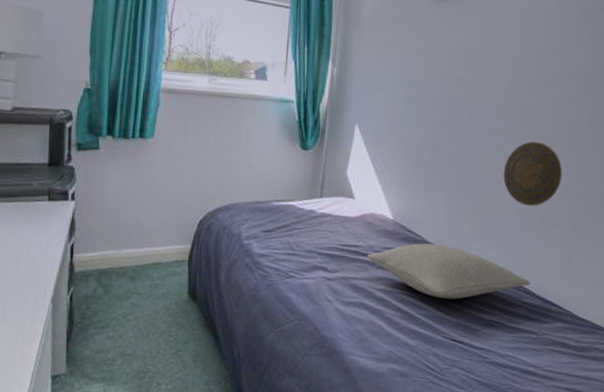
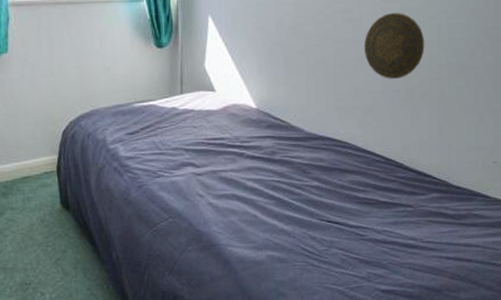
pillow: present [367,243,531,299] -> none [233,127,402,182]

